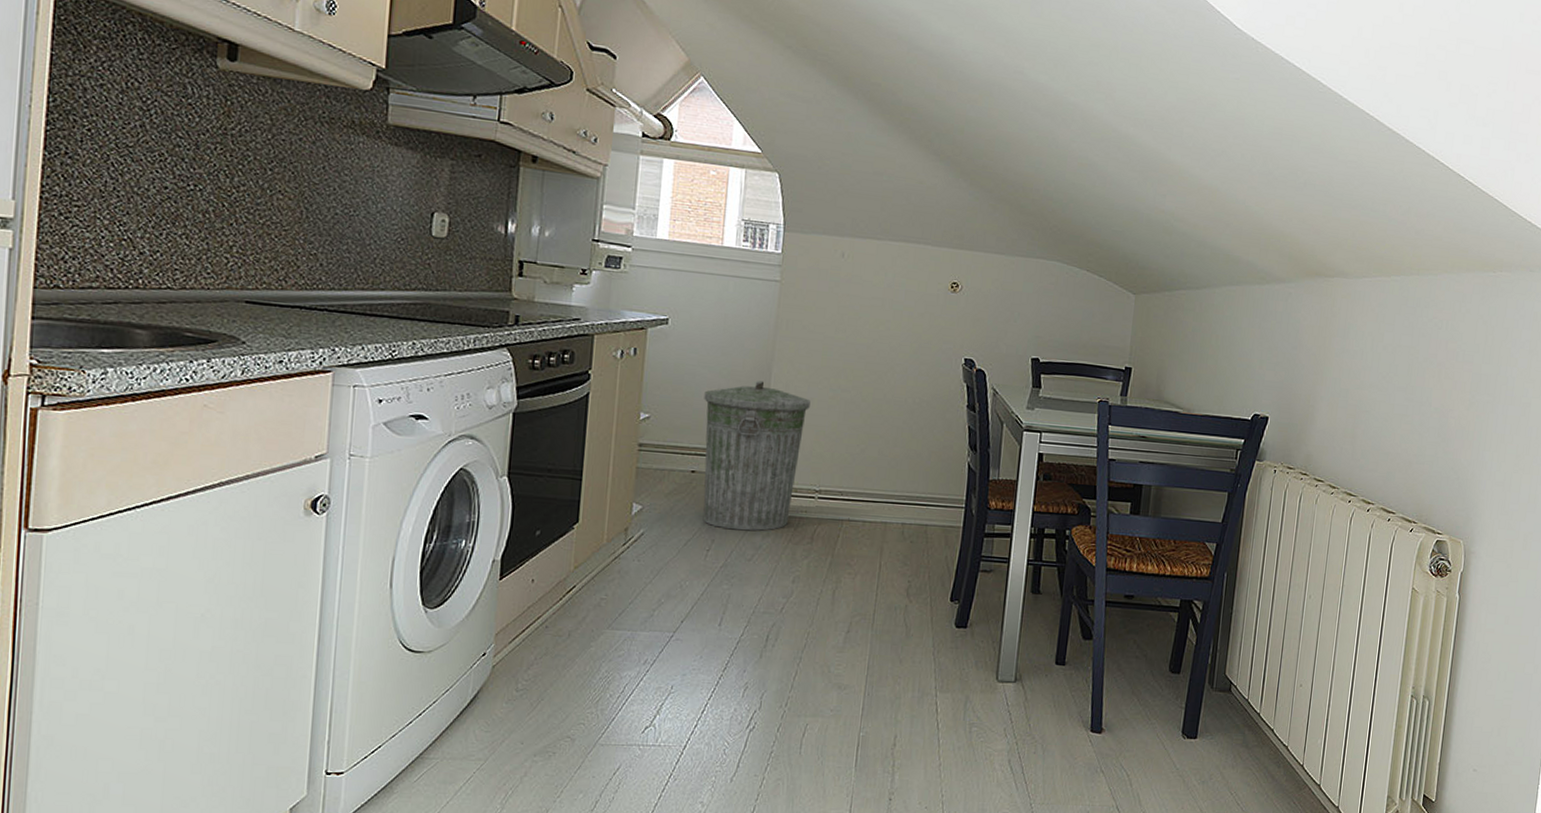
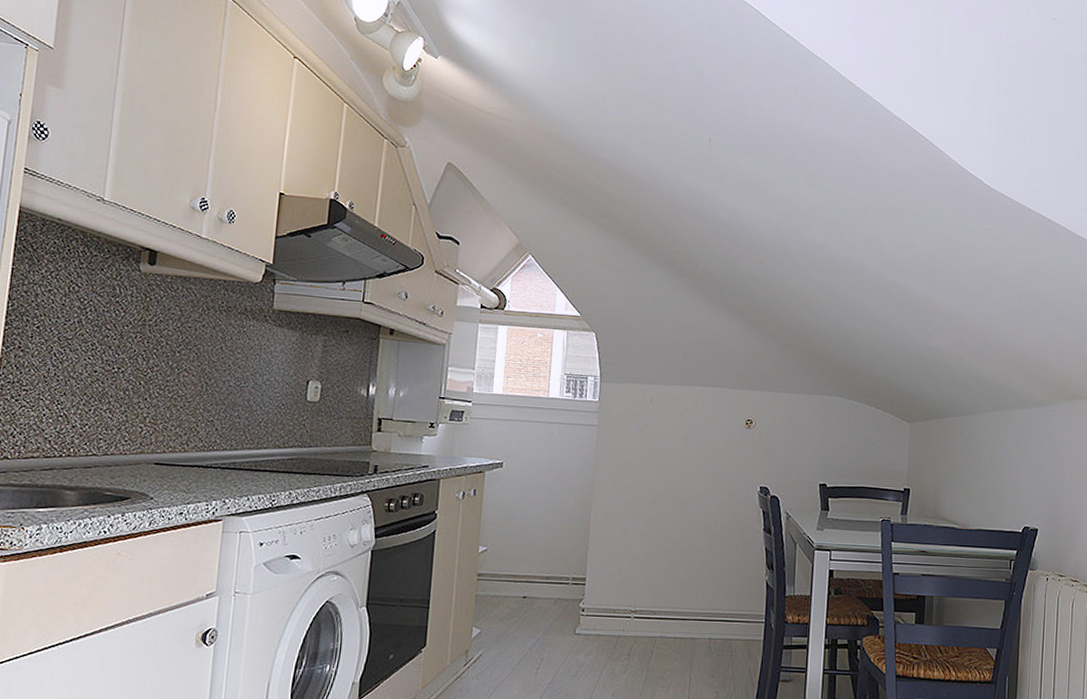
trash can: present [703,380,811,531] -> none [533,513,626,650]

